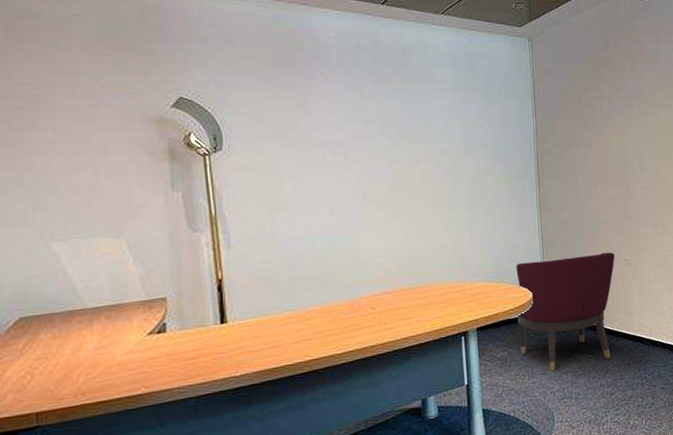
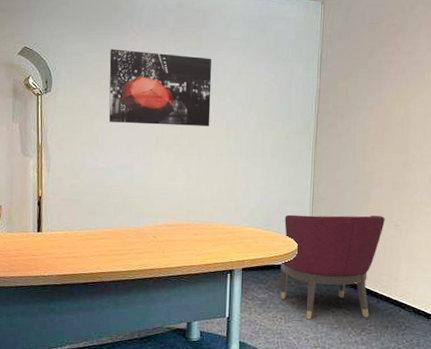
wall art: none [295,95,424,181] -> present [108,49,212,126]

